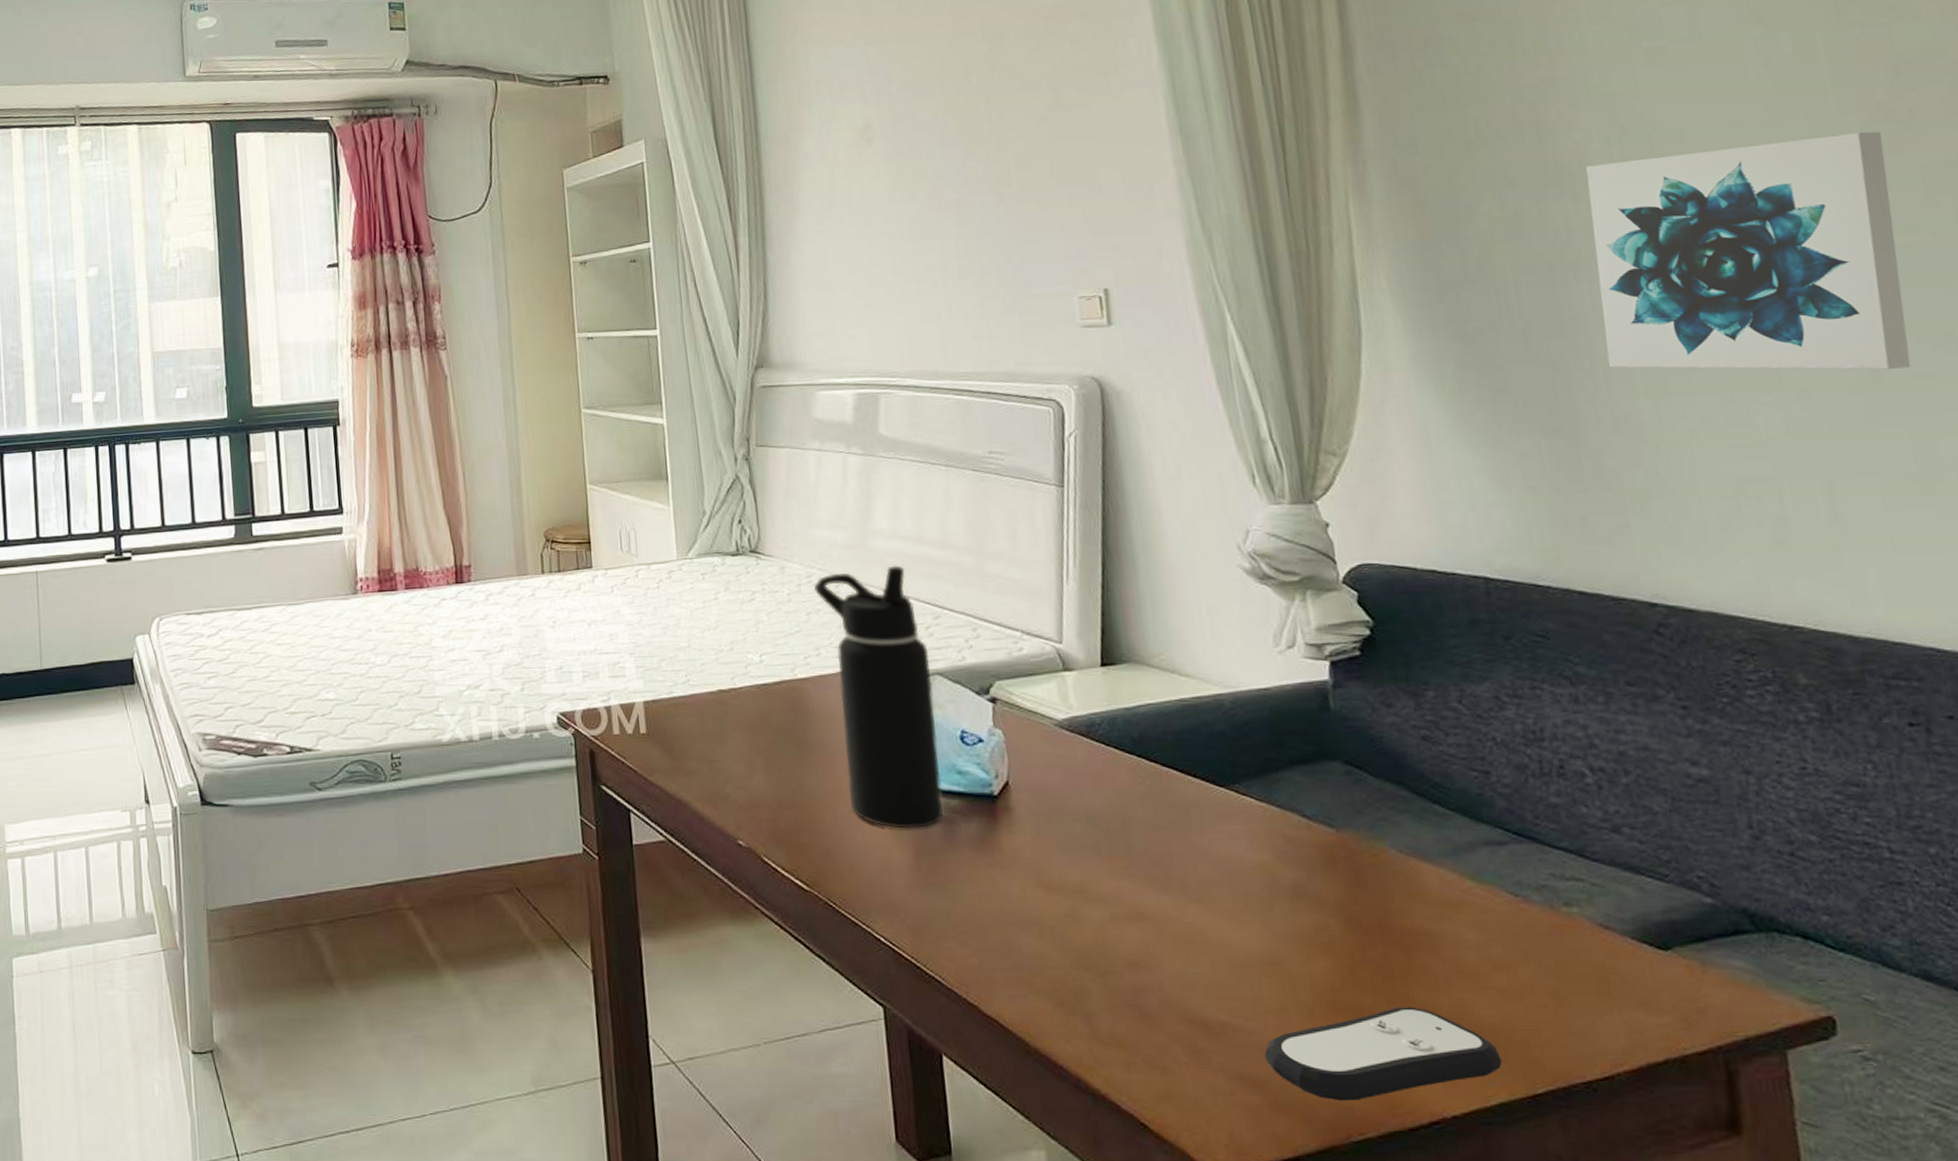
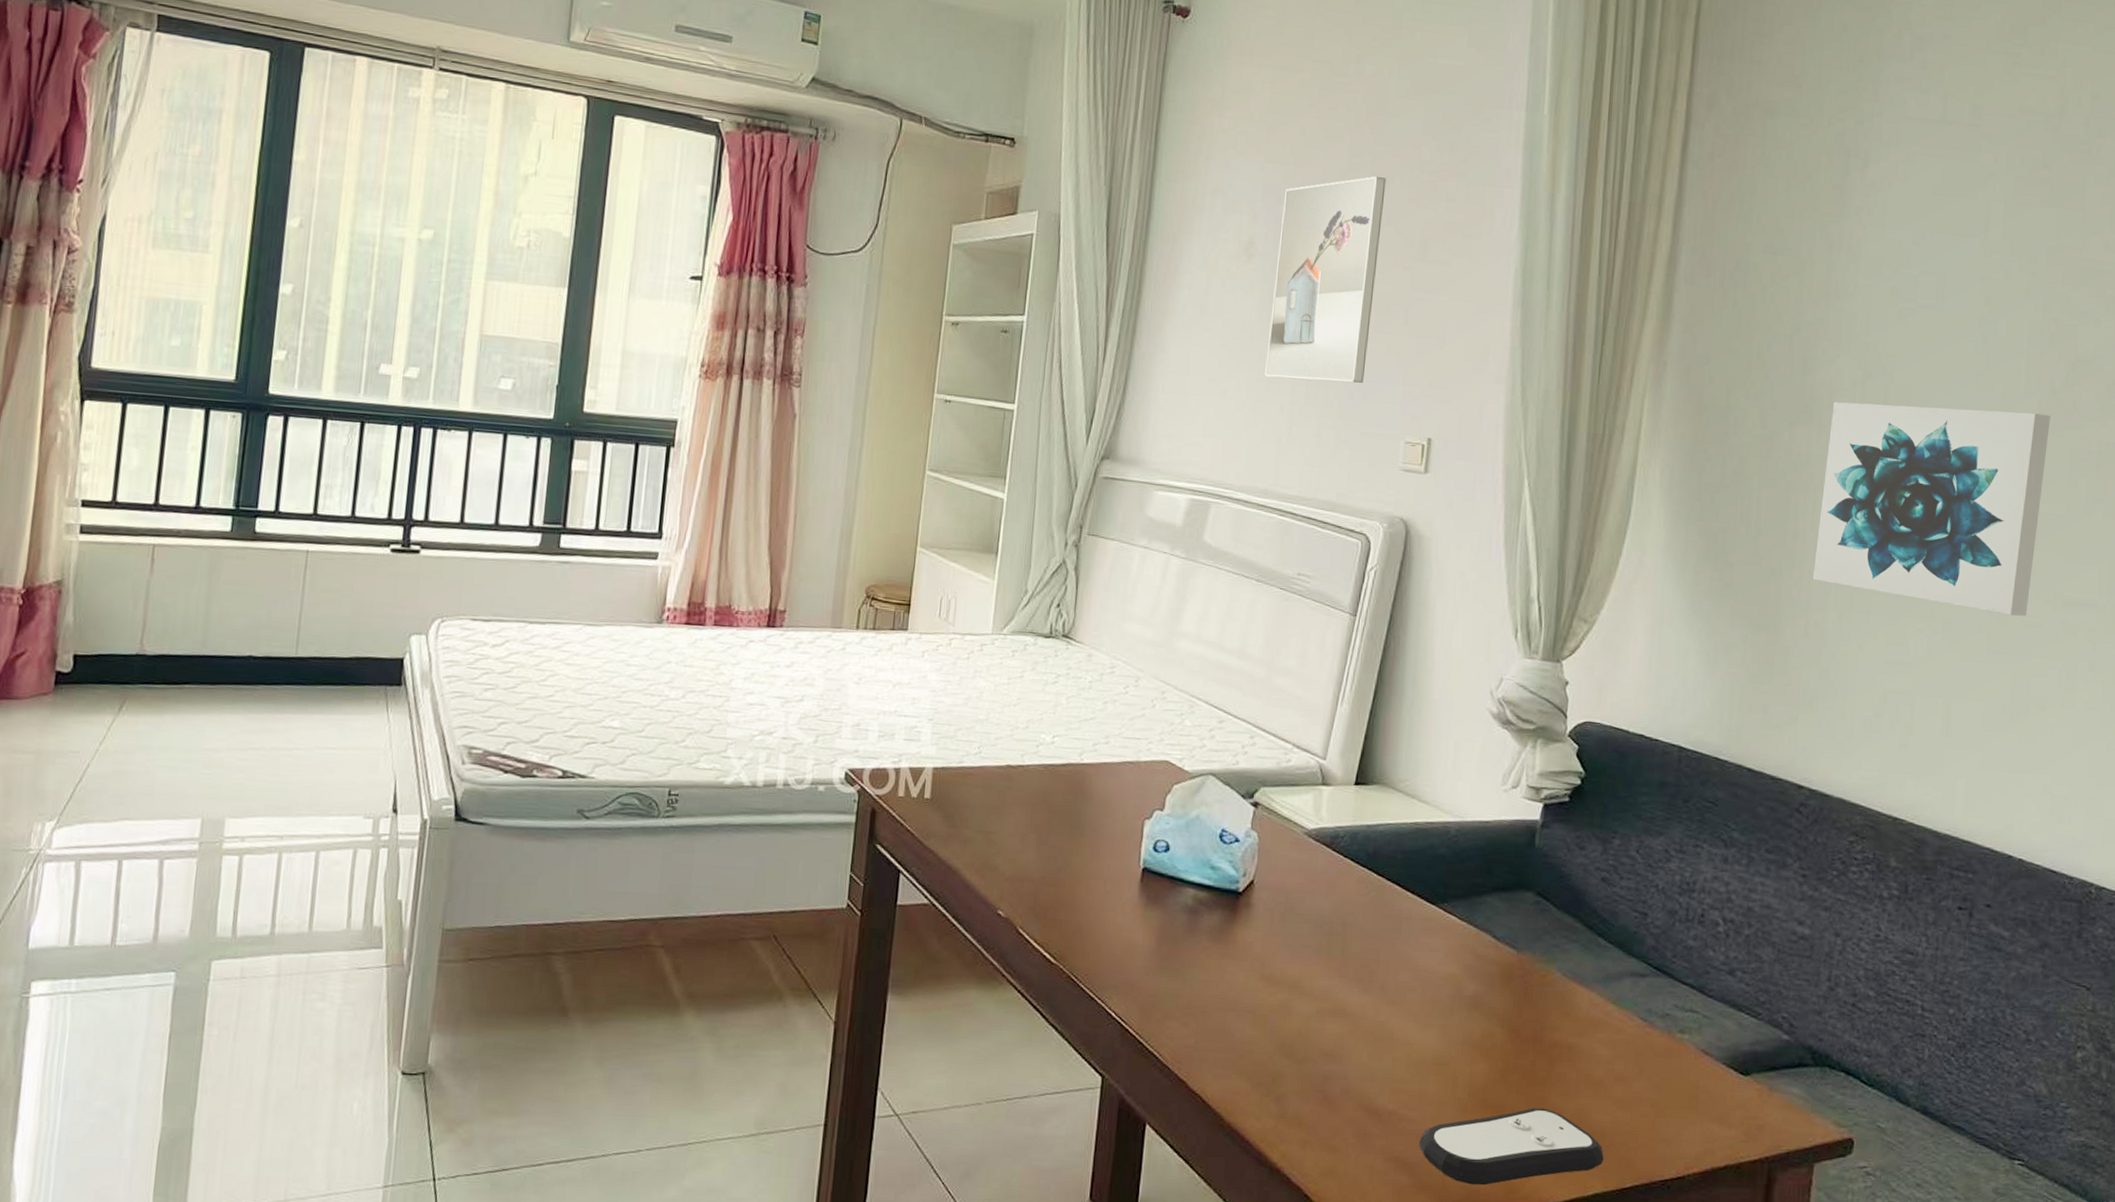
water bottle: present [814,565,944,829] -> none [1108,667,1208,916]
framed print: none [893,33,1019,257] -> present [1265,176,1386,384]

